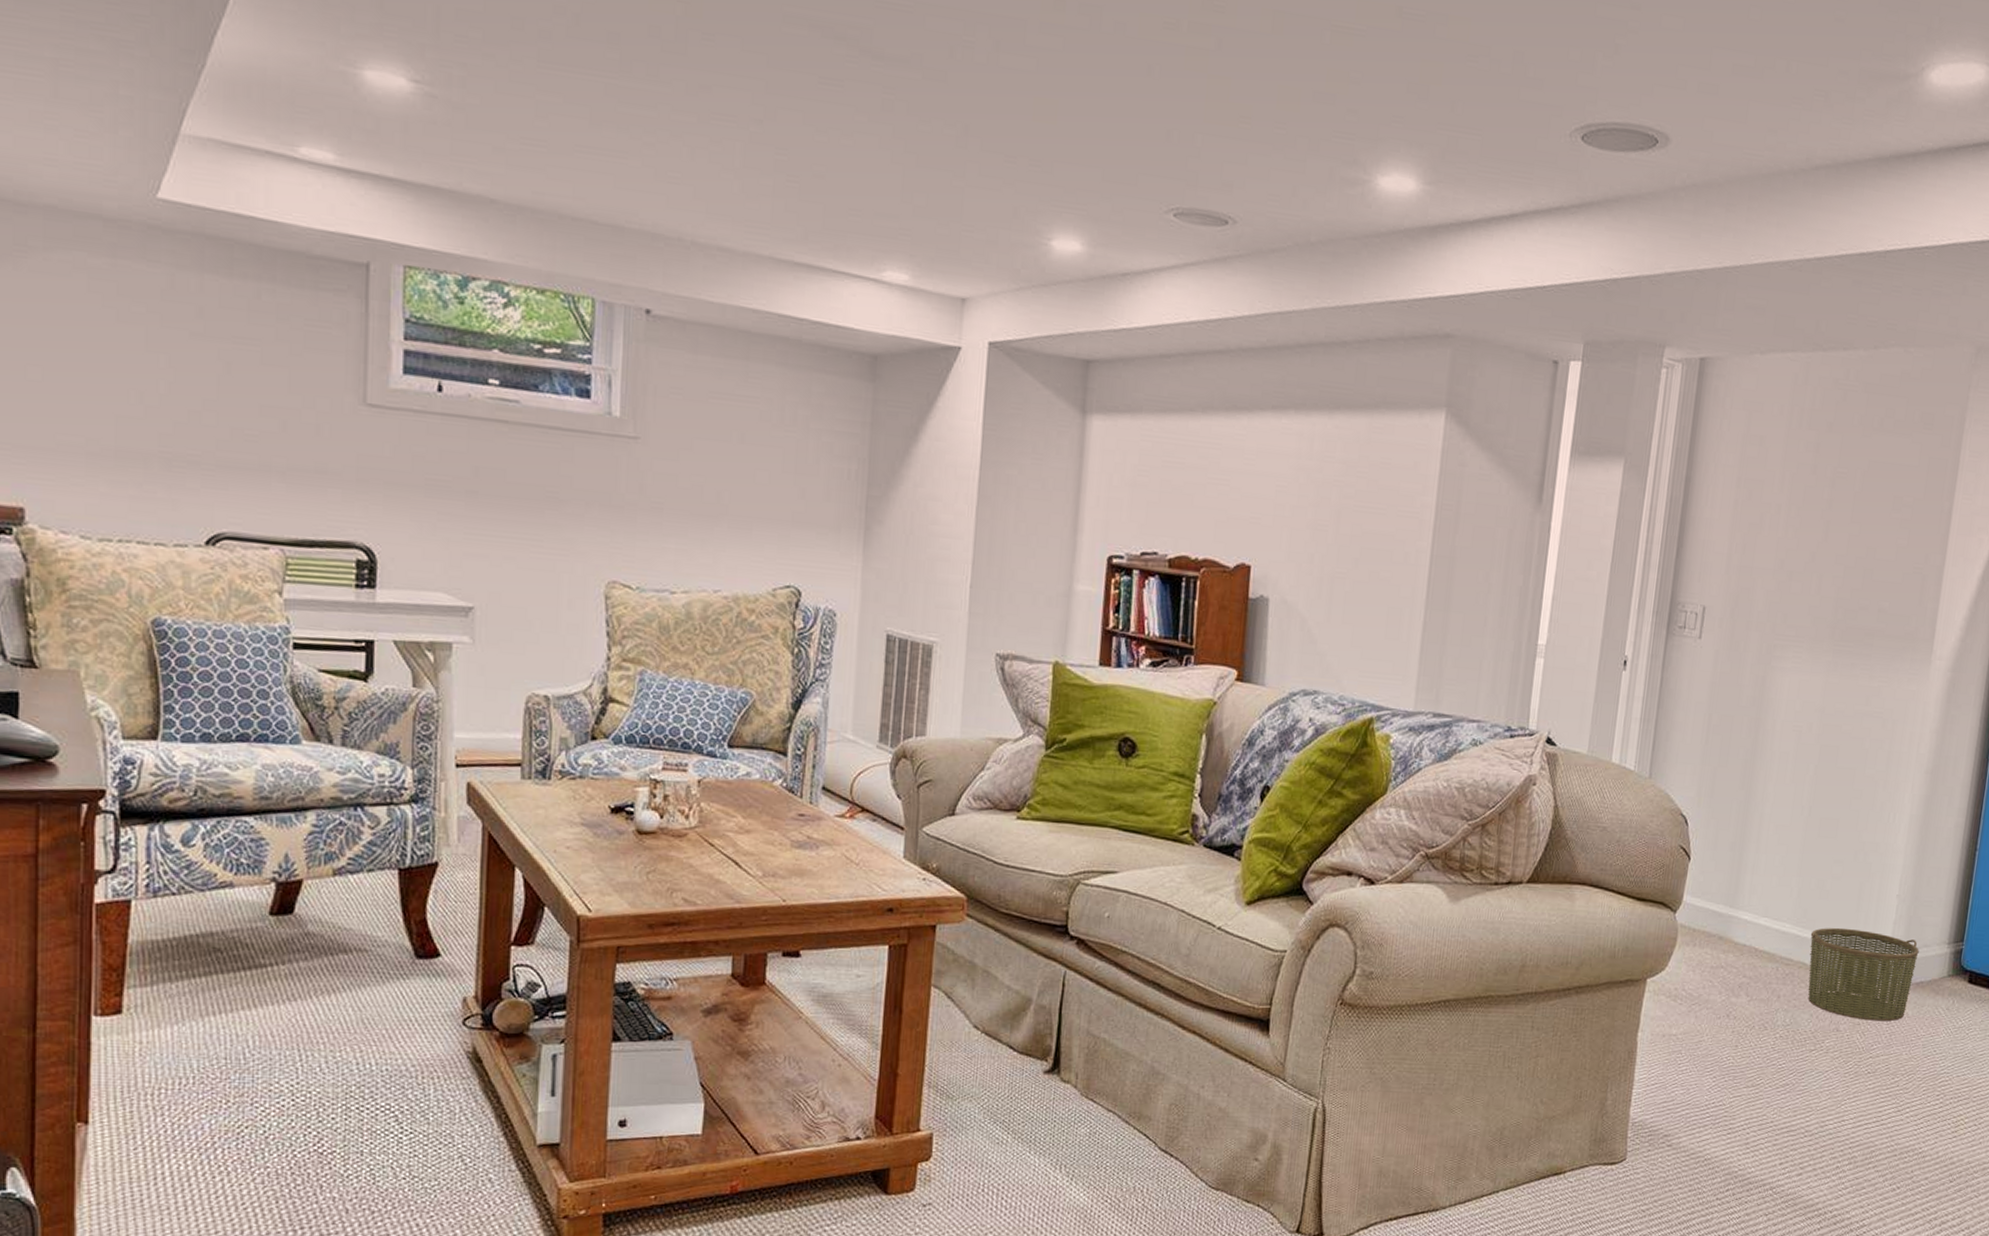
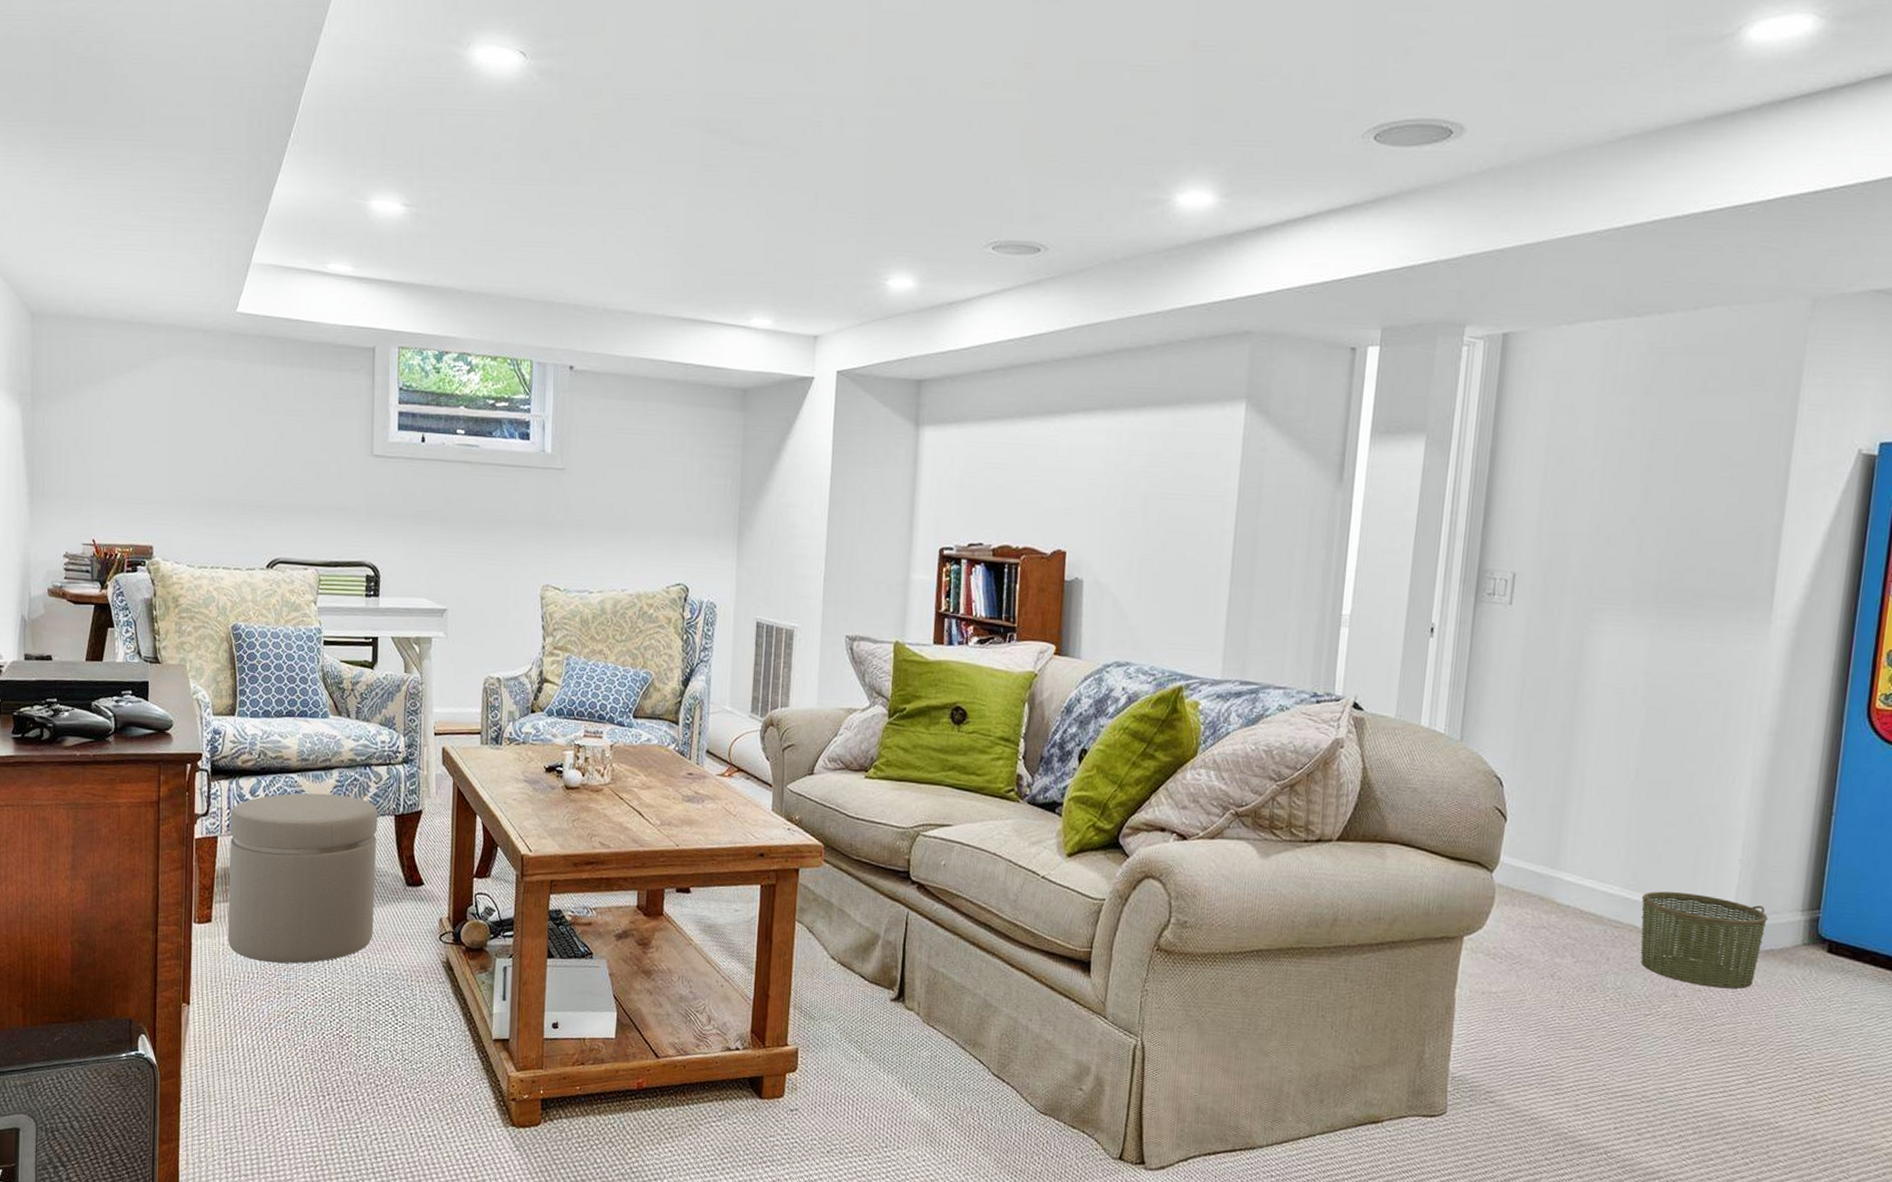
ottoman: none [147,841,374,1064] -> present [227,793,378,964]

